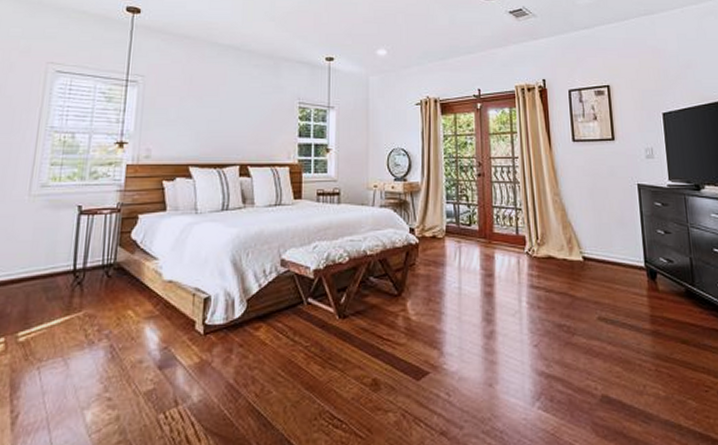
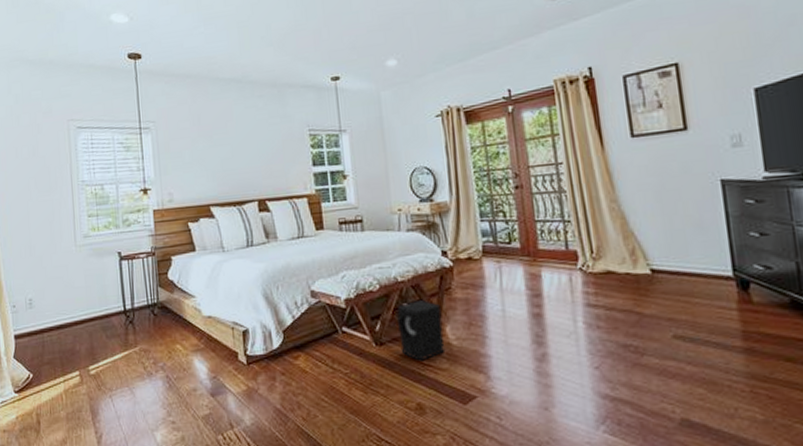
speaker: none [363,273,405,336] -> present [397,299,446,361]

